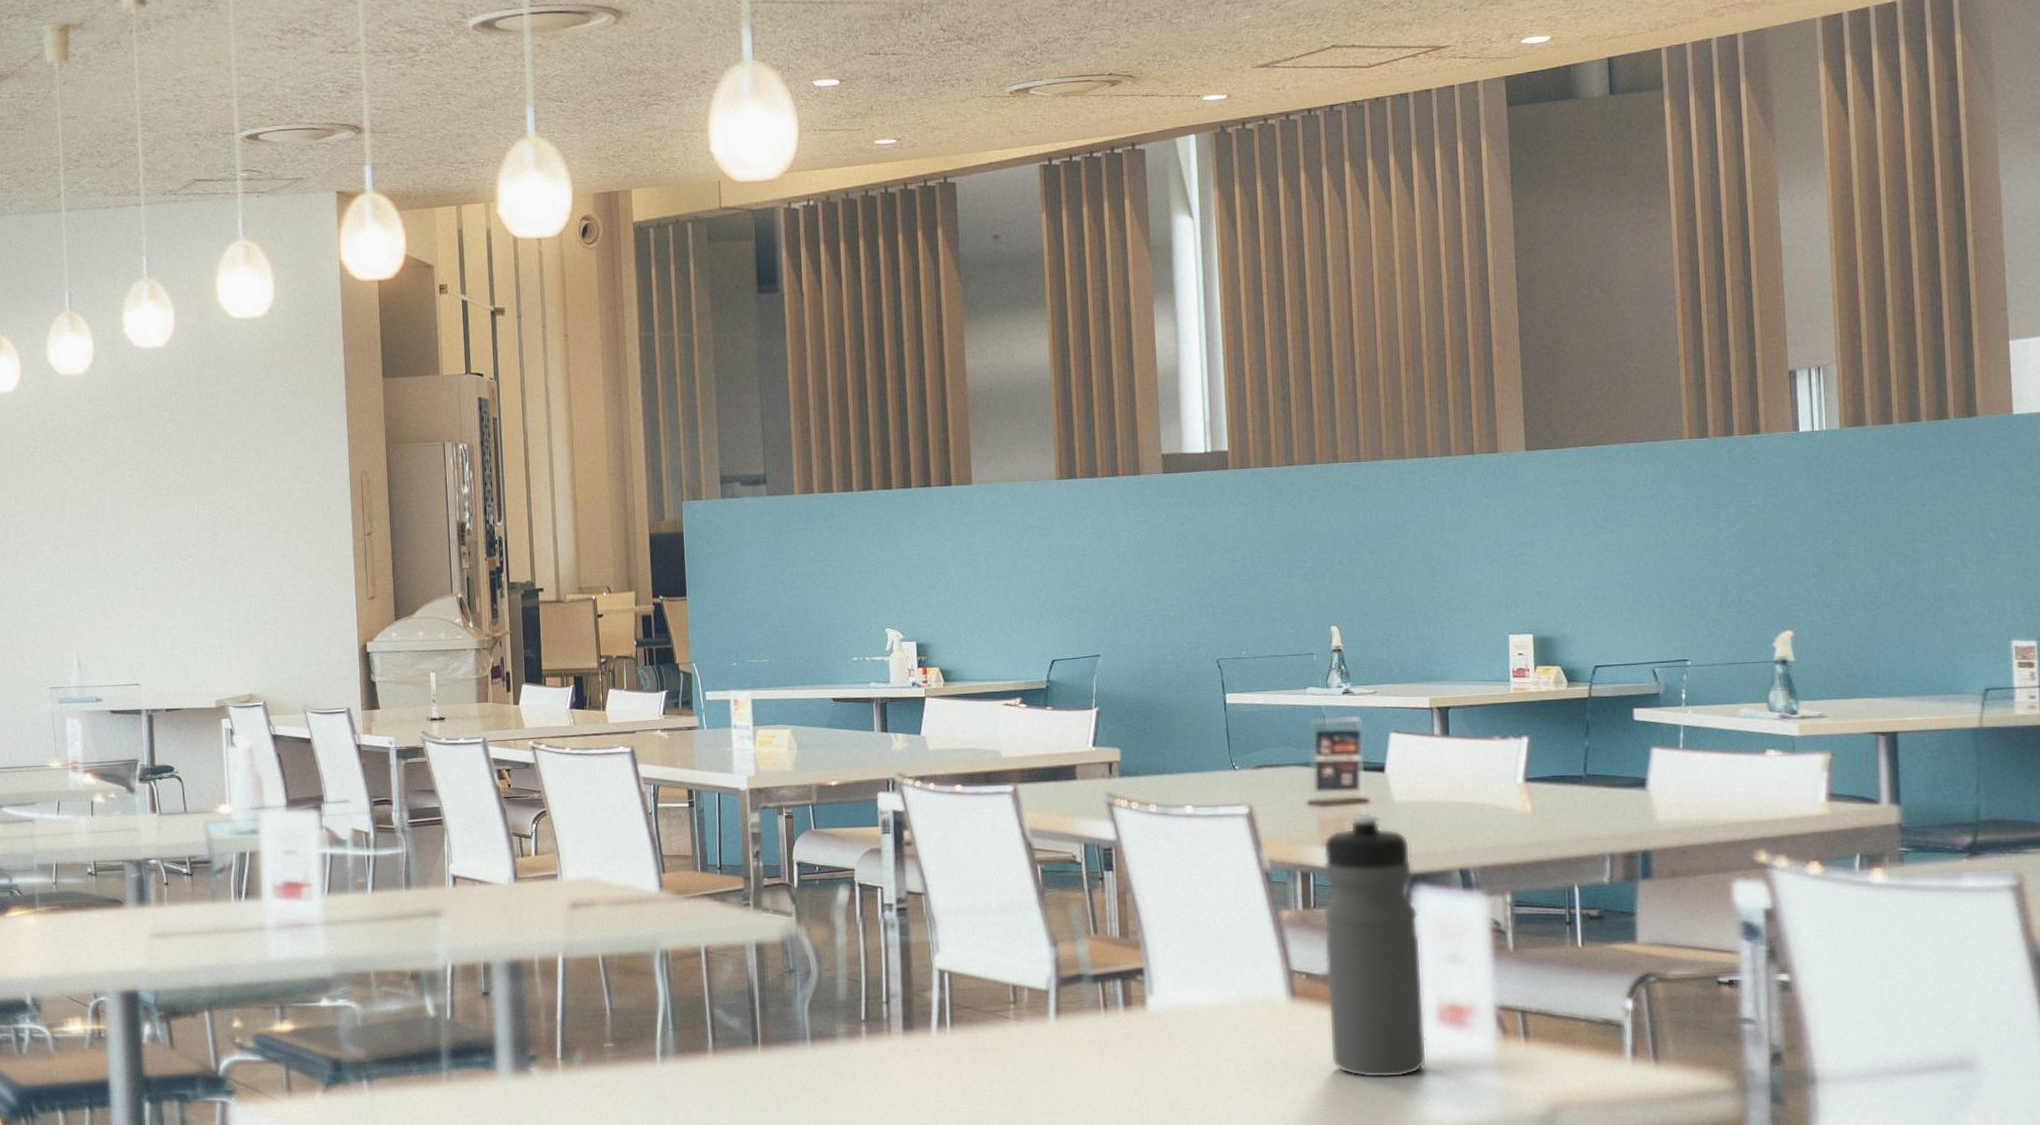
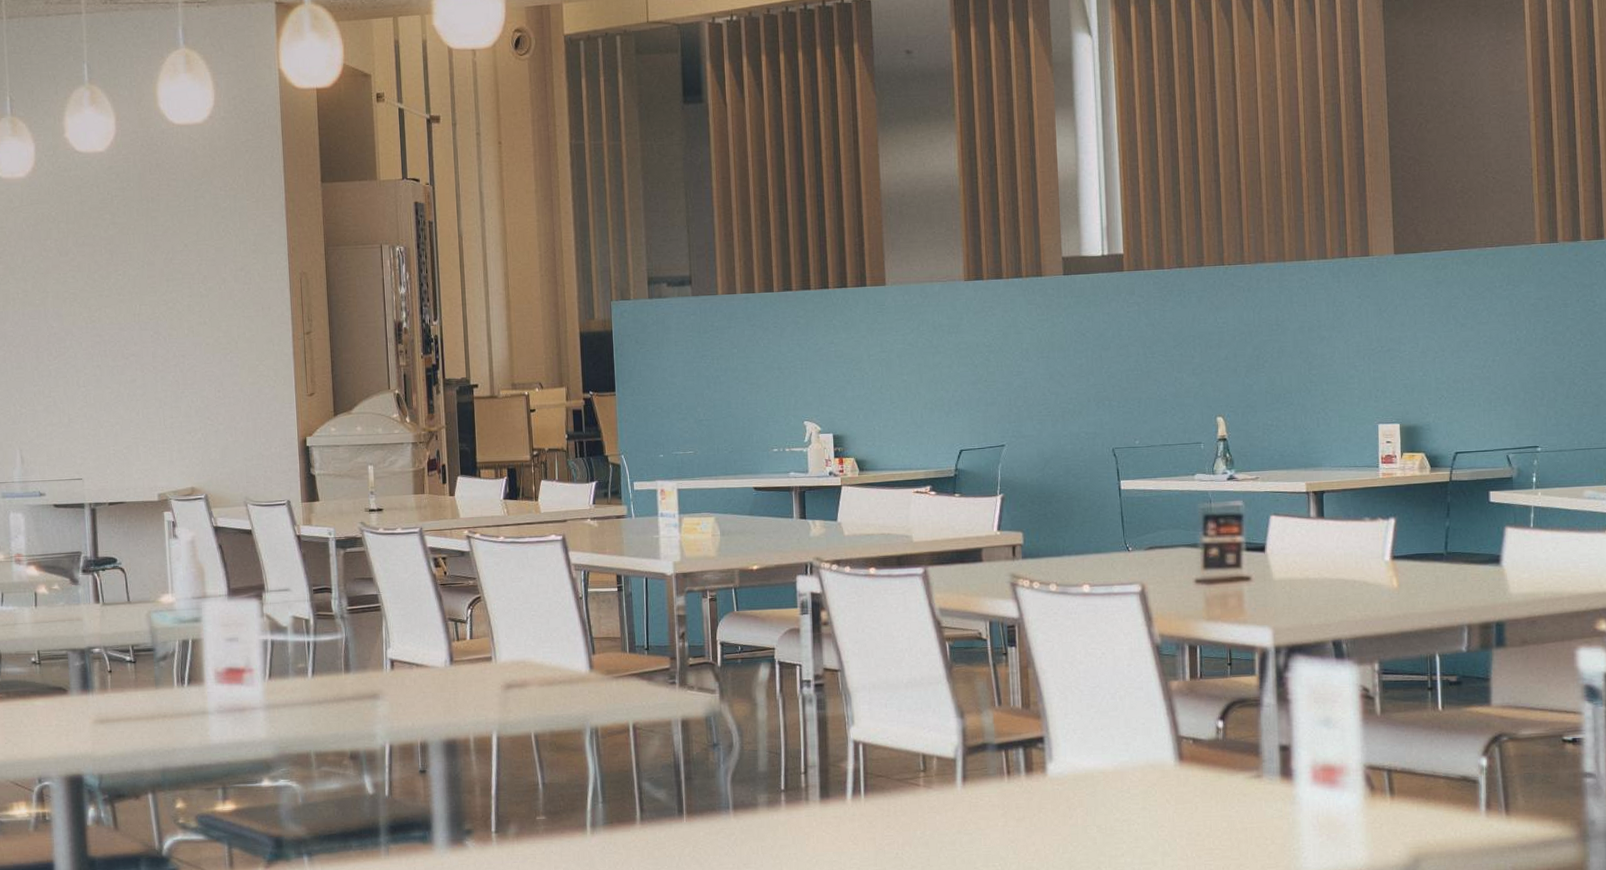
water bottle: present [1322,812,1428,1079] -> none [1208,589,1303,835]

